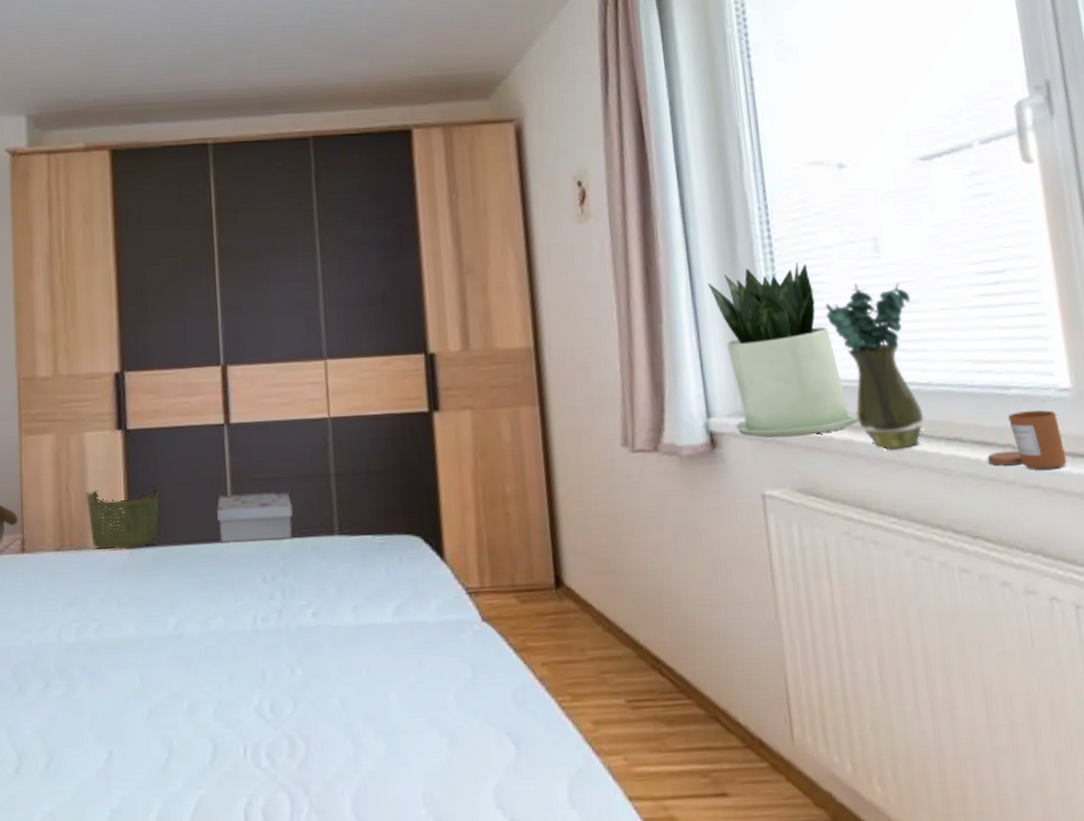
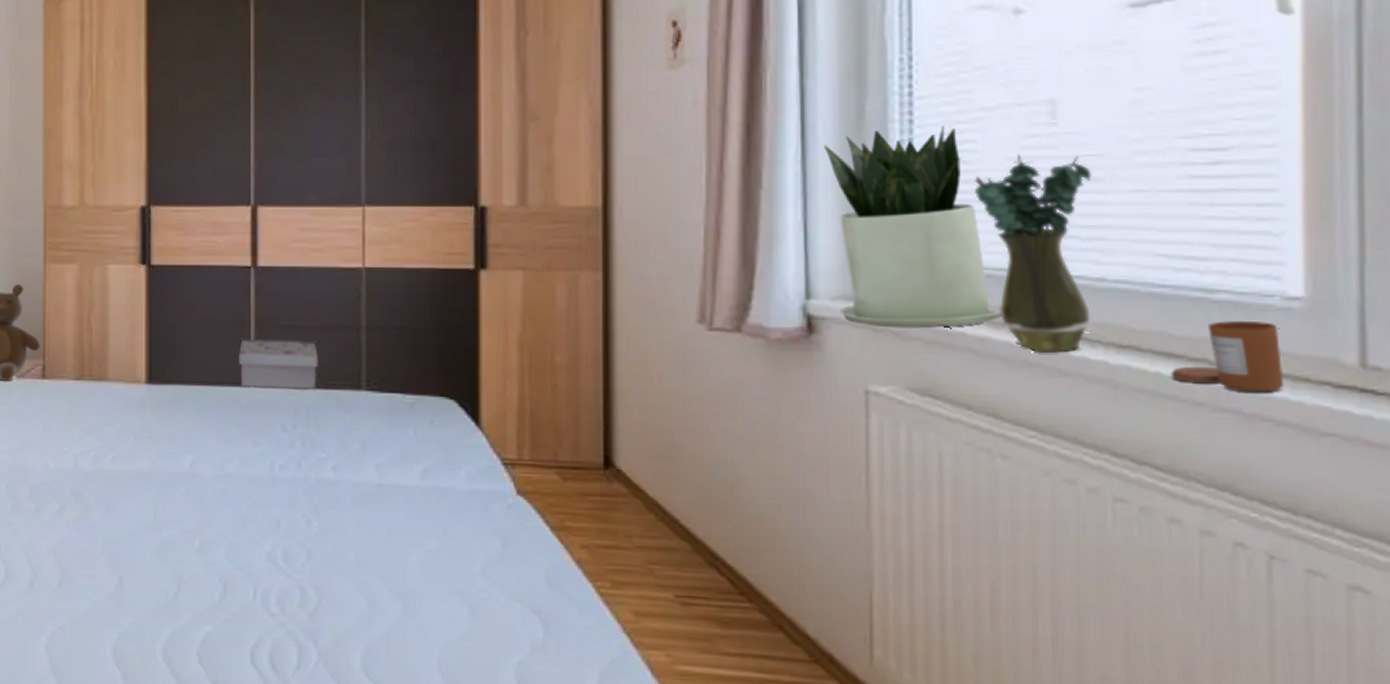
basket: present [85,487,161,551] -> none [106,324,183,385]

